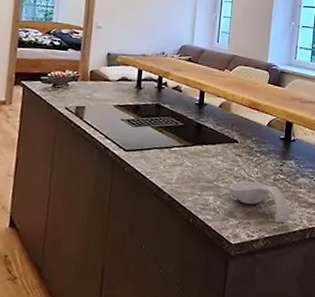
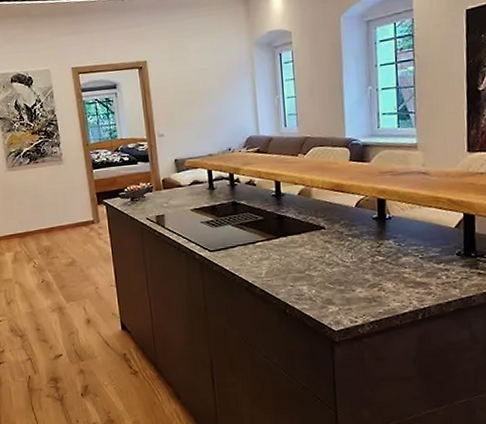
spoon rest: present [229,181,291,223] -> none [322,267,397,307]

